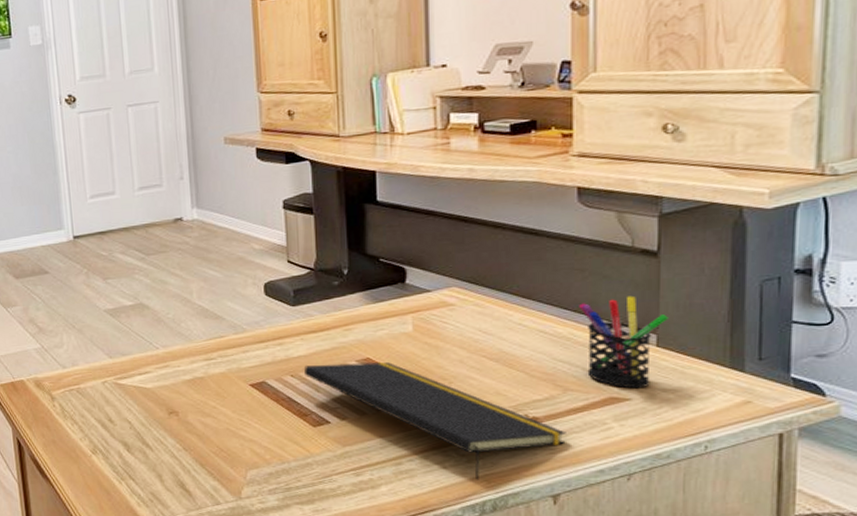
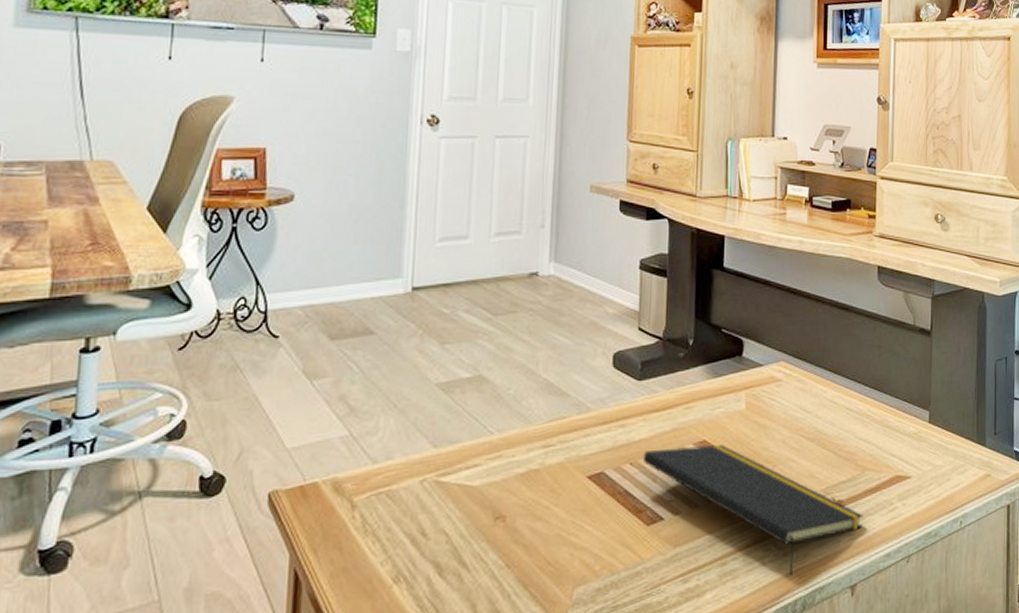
pen holder: present [579,295,668,389] -> none [876,373,937,466]

